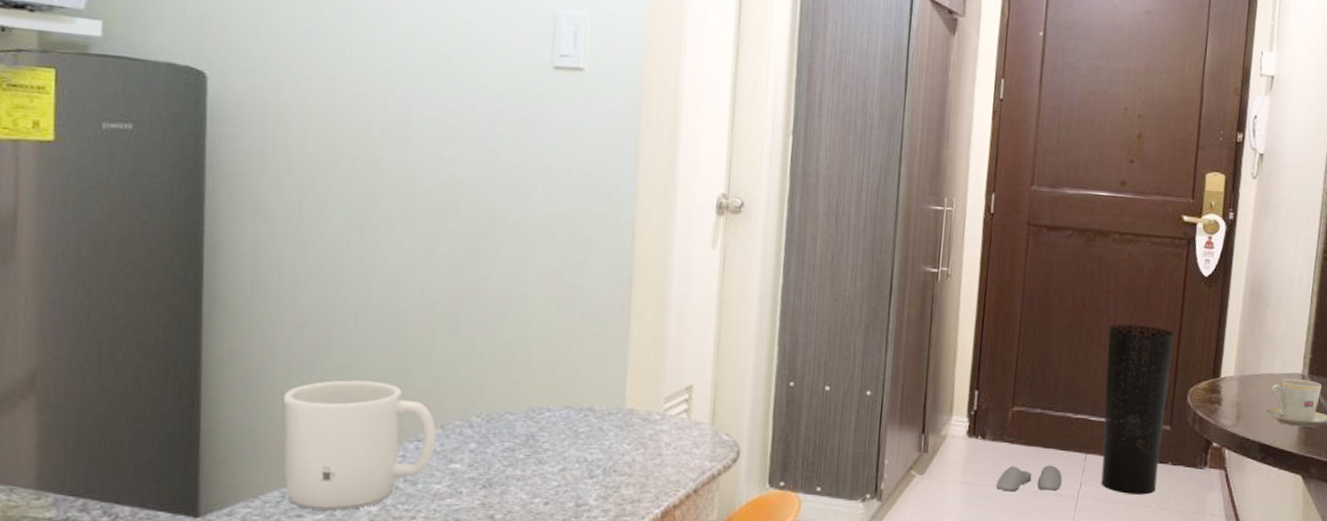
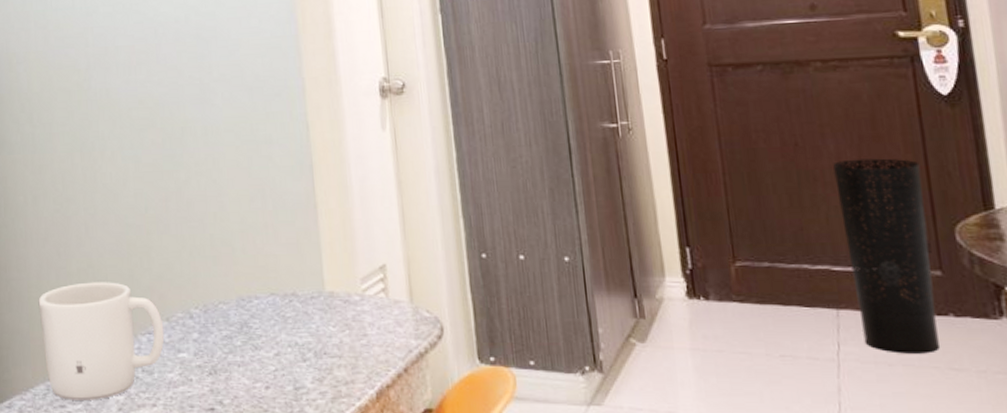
slippers: present [996,465,1062,492] -> none [733,324,815,357]

